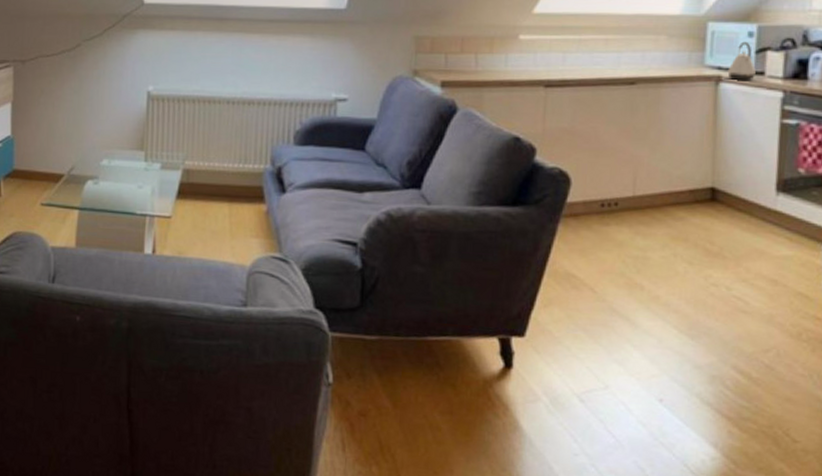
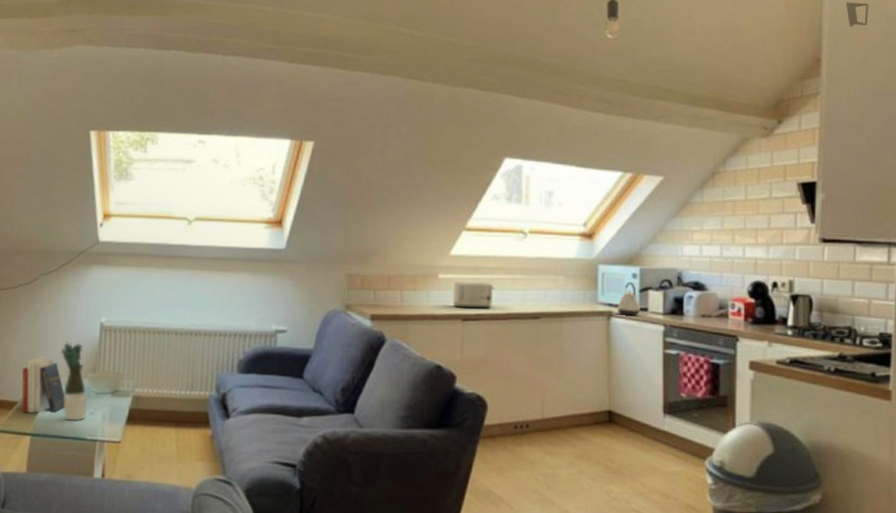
books: none [67,127,113,187] -> present [22,356,65,414]
vase: none [106,110,135,169] -> present [60,340,87,396]
mug: none [111,166,136,195] -> present [63,393,87,421]
bowl: none [134,142,173,168] -> present [86,370,124,395]
toaster: none [535,42,584,74] -> present [453,281,495,309]

